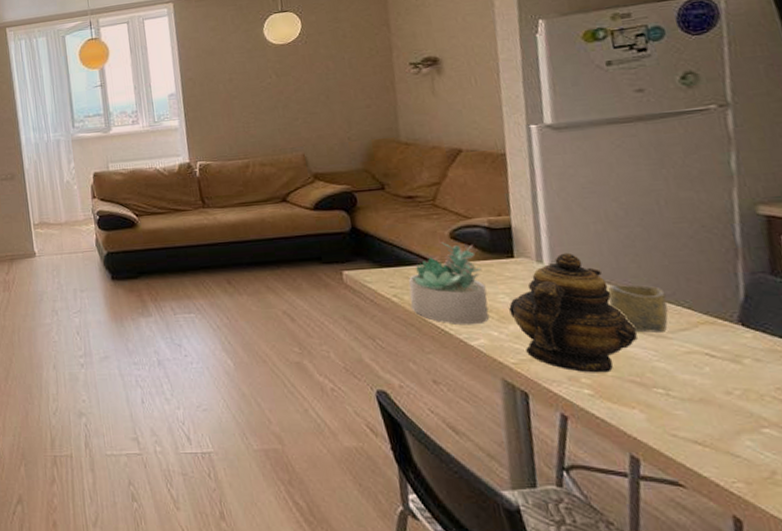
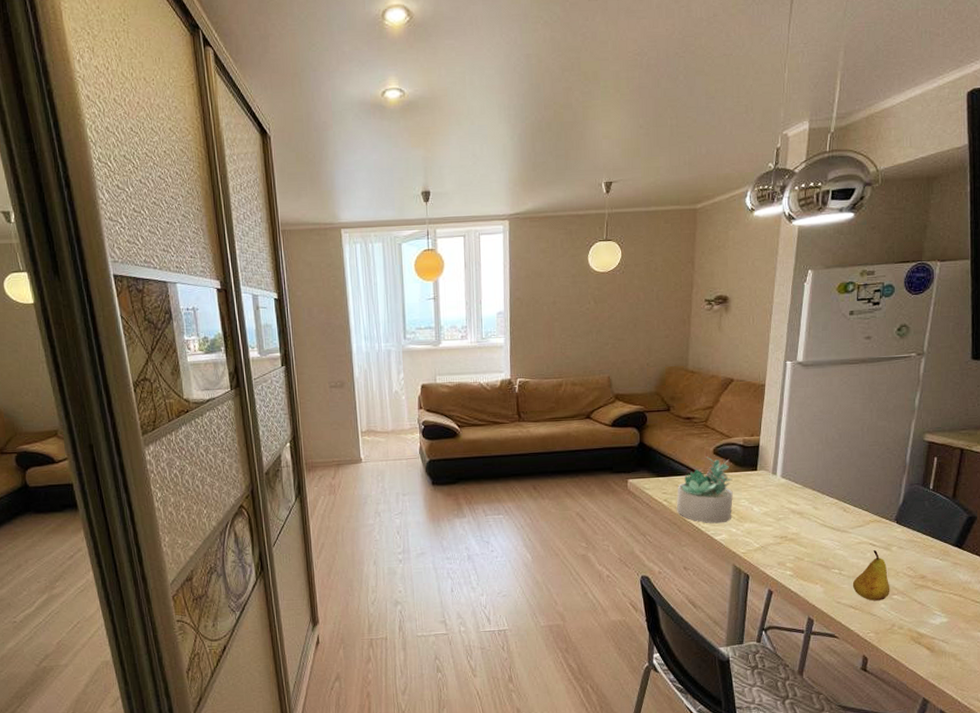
teapot: present [509,252,637,373] -> none [747,467,829,559]
cup: present [608,284,669,333] -> none [816,492,854,529]
fruit: none [690,363,756,435] -> present [852,550,890,601]

